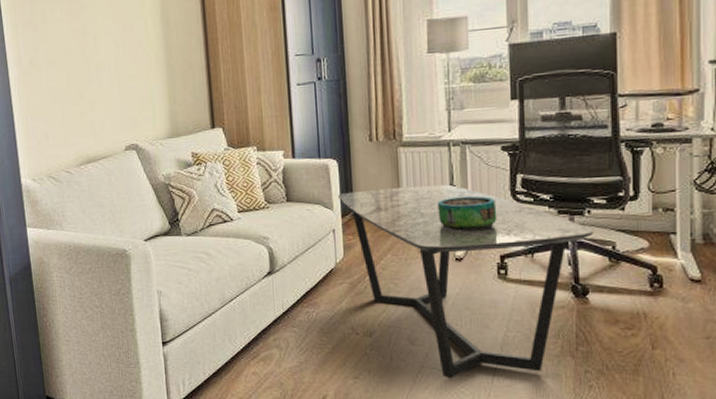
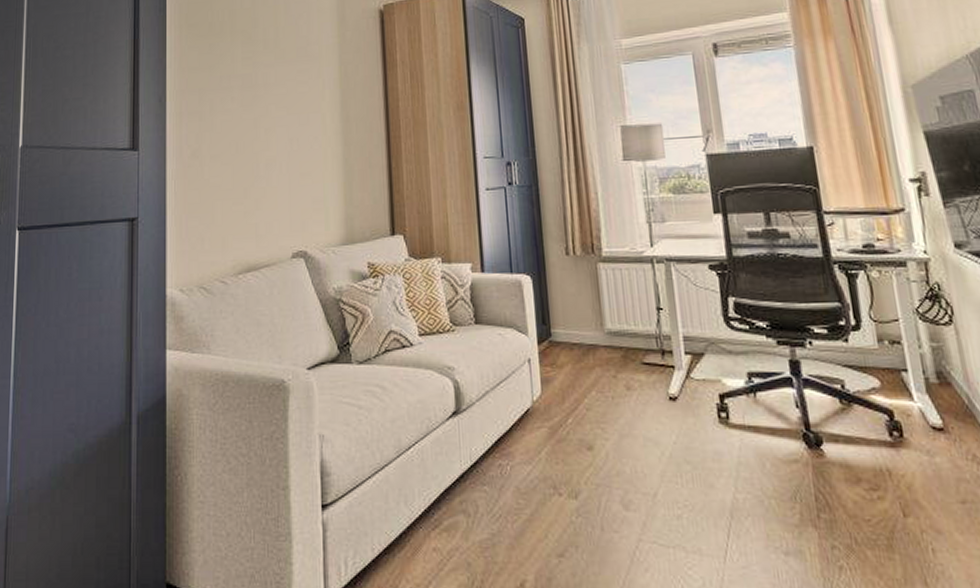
coffee table: present [338,184,593,379] -> none [533,307,818,557]
decorative bowl: present [438,196,497,231] -> none [645,321,712,364]

